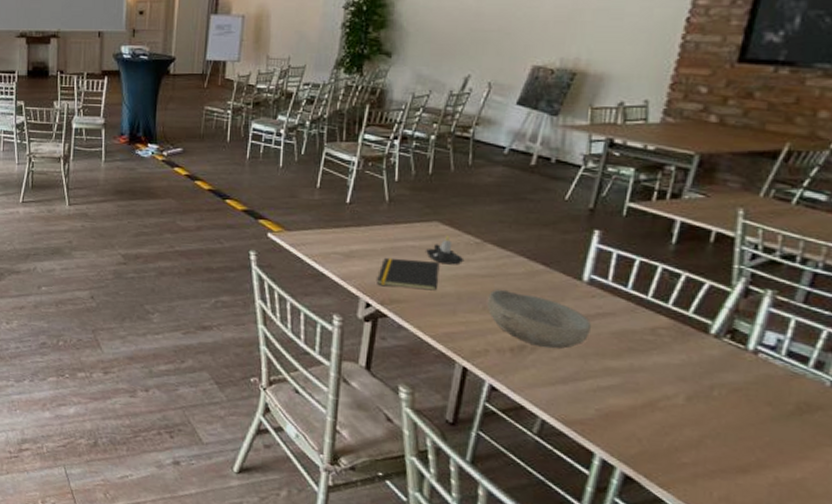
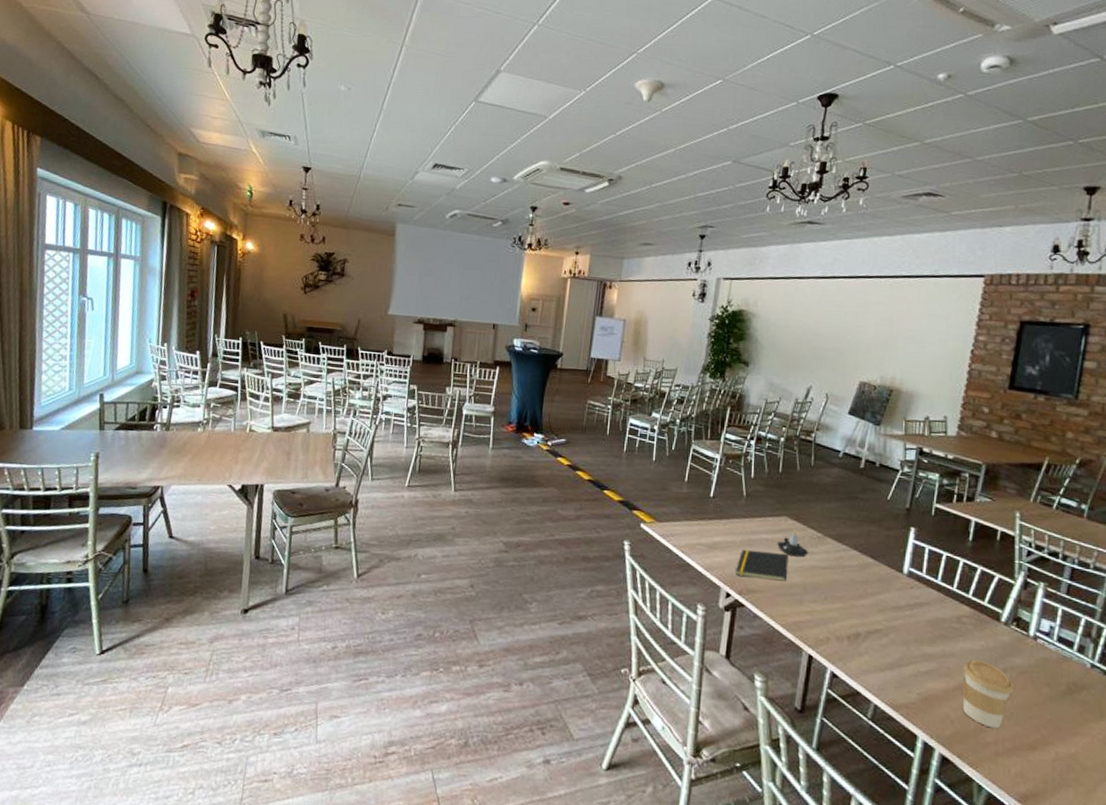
bowl: present [488,289,592,349] -> none [828,580,912,637]
coffee cup: none [653,375,723,449] -> present [962,660,1014,729]

